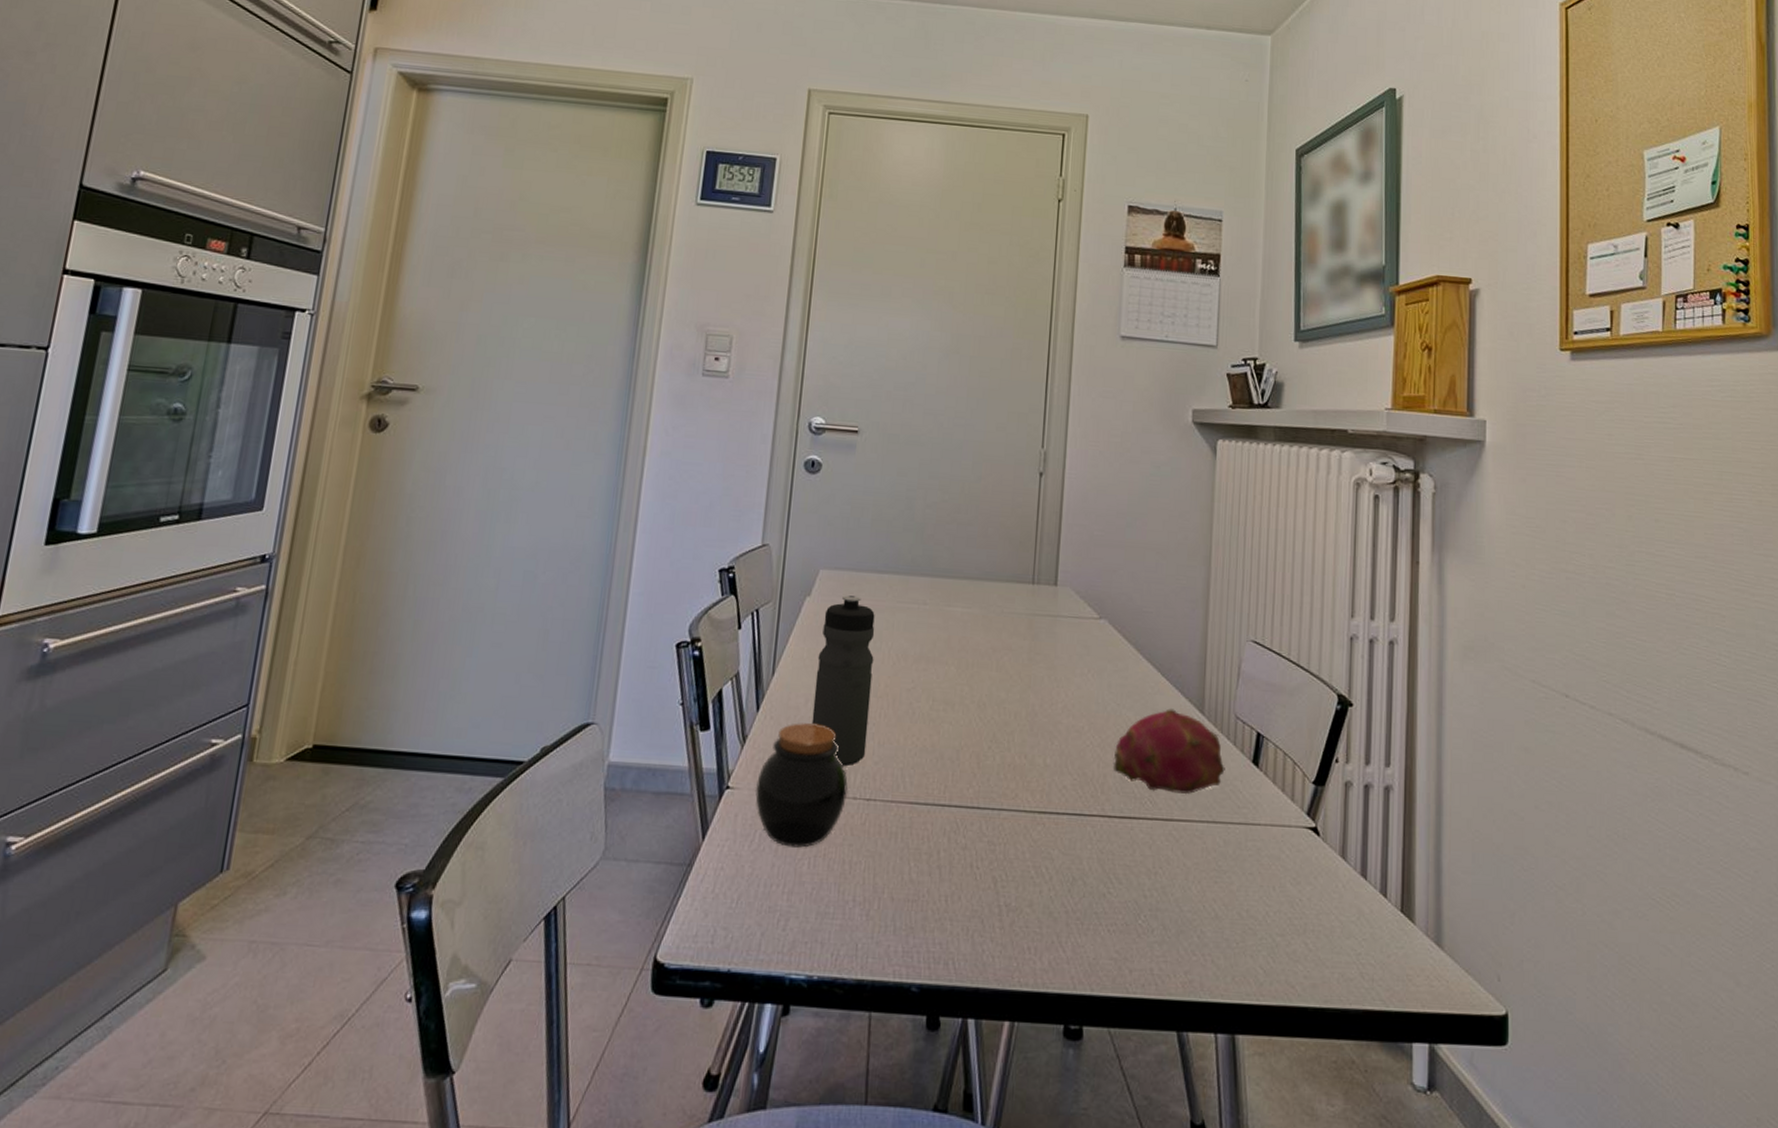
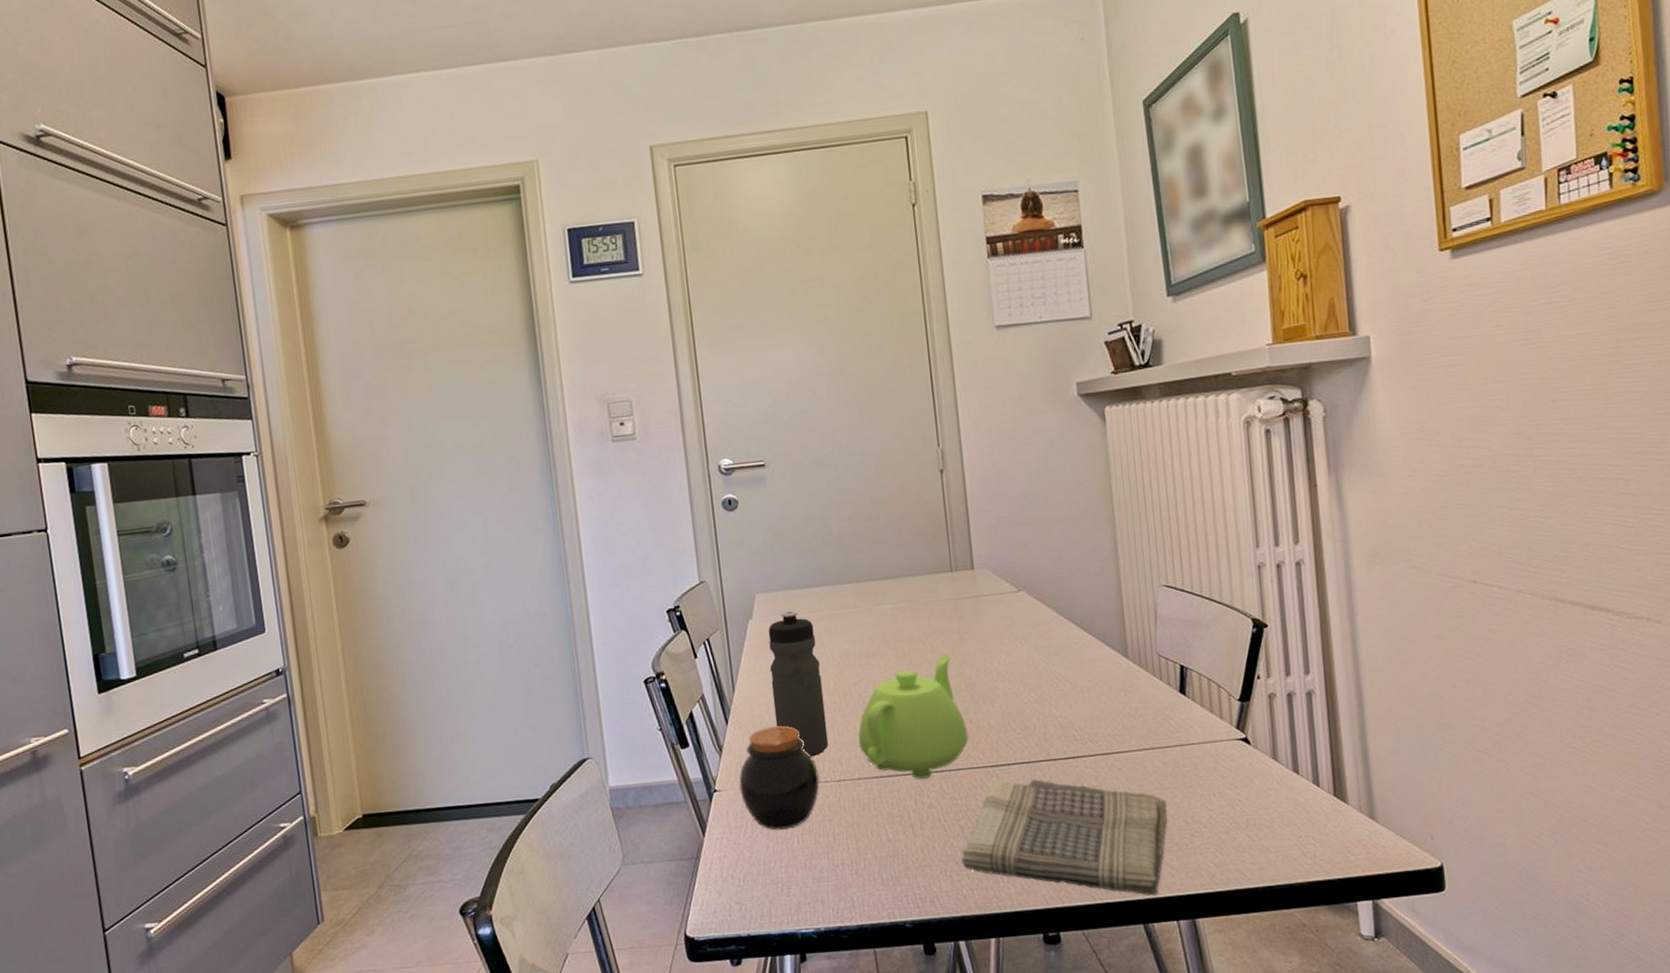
teapot: none [898,673,1020,814] -> present [858,653,969,779]
dish towel: none [987,827,1223,999] -> present [961,778,1168,896]
fruit: present [1112,708,1225,795] -> none [1051,658,1155,732]

